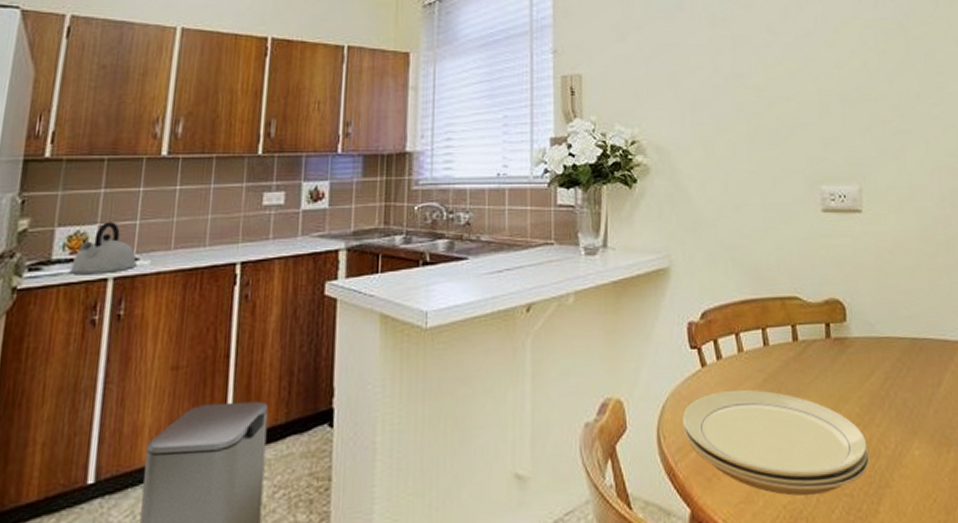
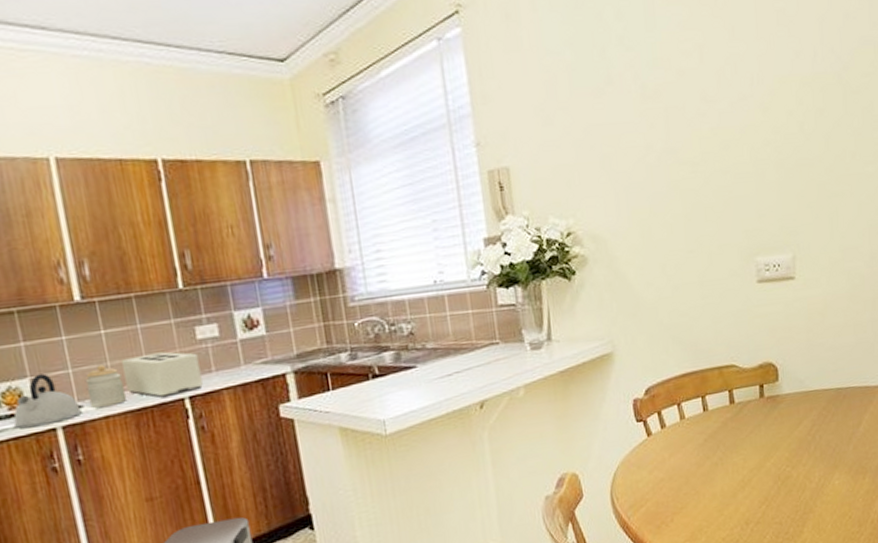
jar: none [146,219,183,263] -> present [85,364,127,408]
toaster: none [185,214,259,260] -> present [122,352,203,399]
plate: present [682,389,870,496] -> none [632,449,796,530]

